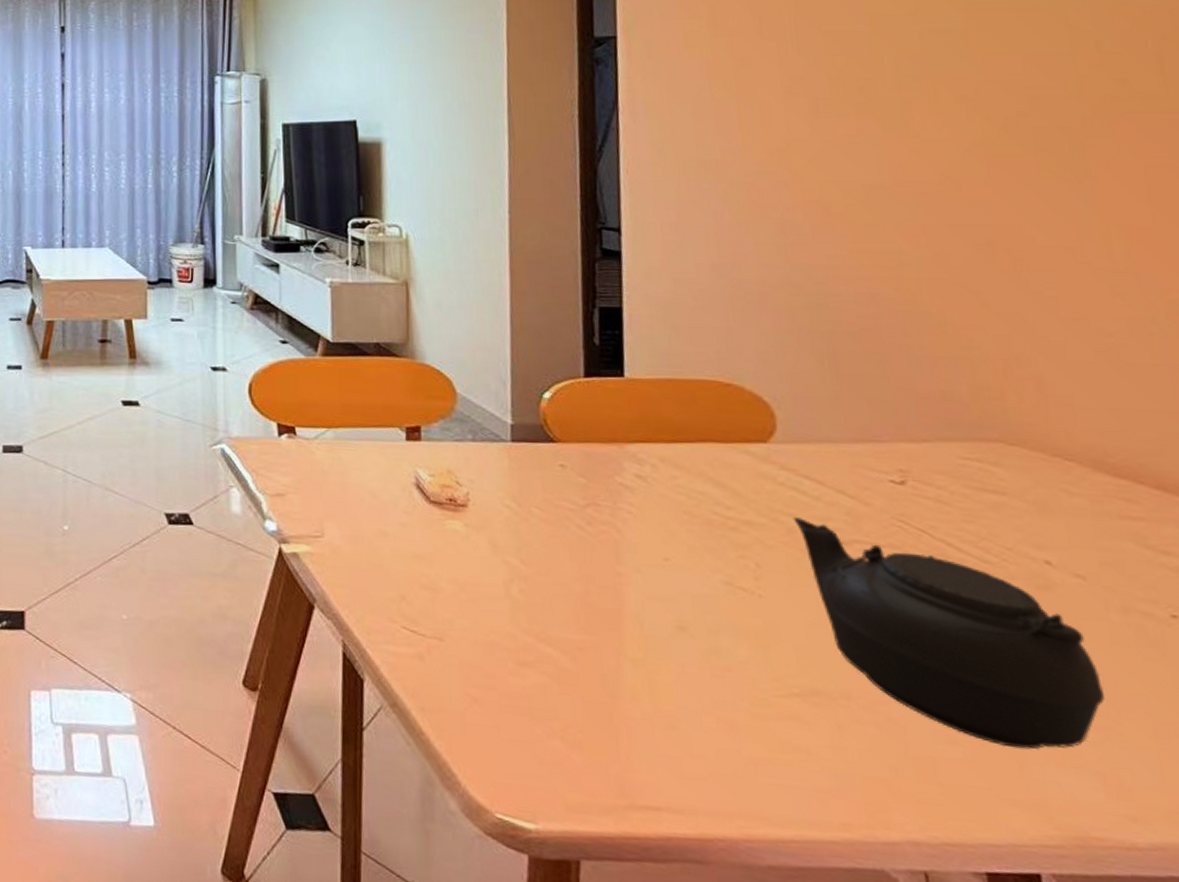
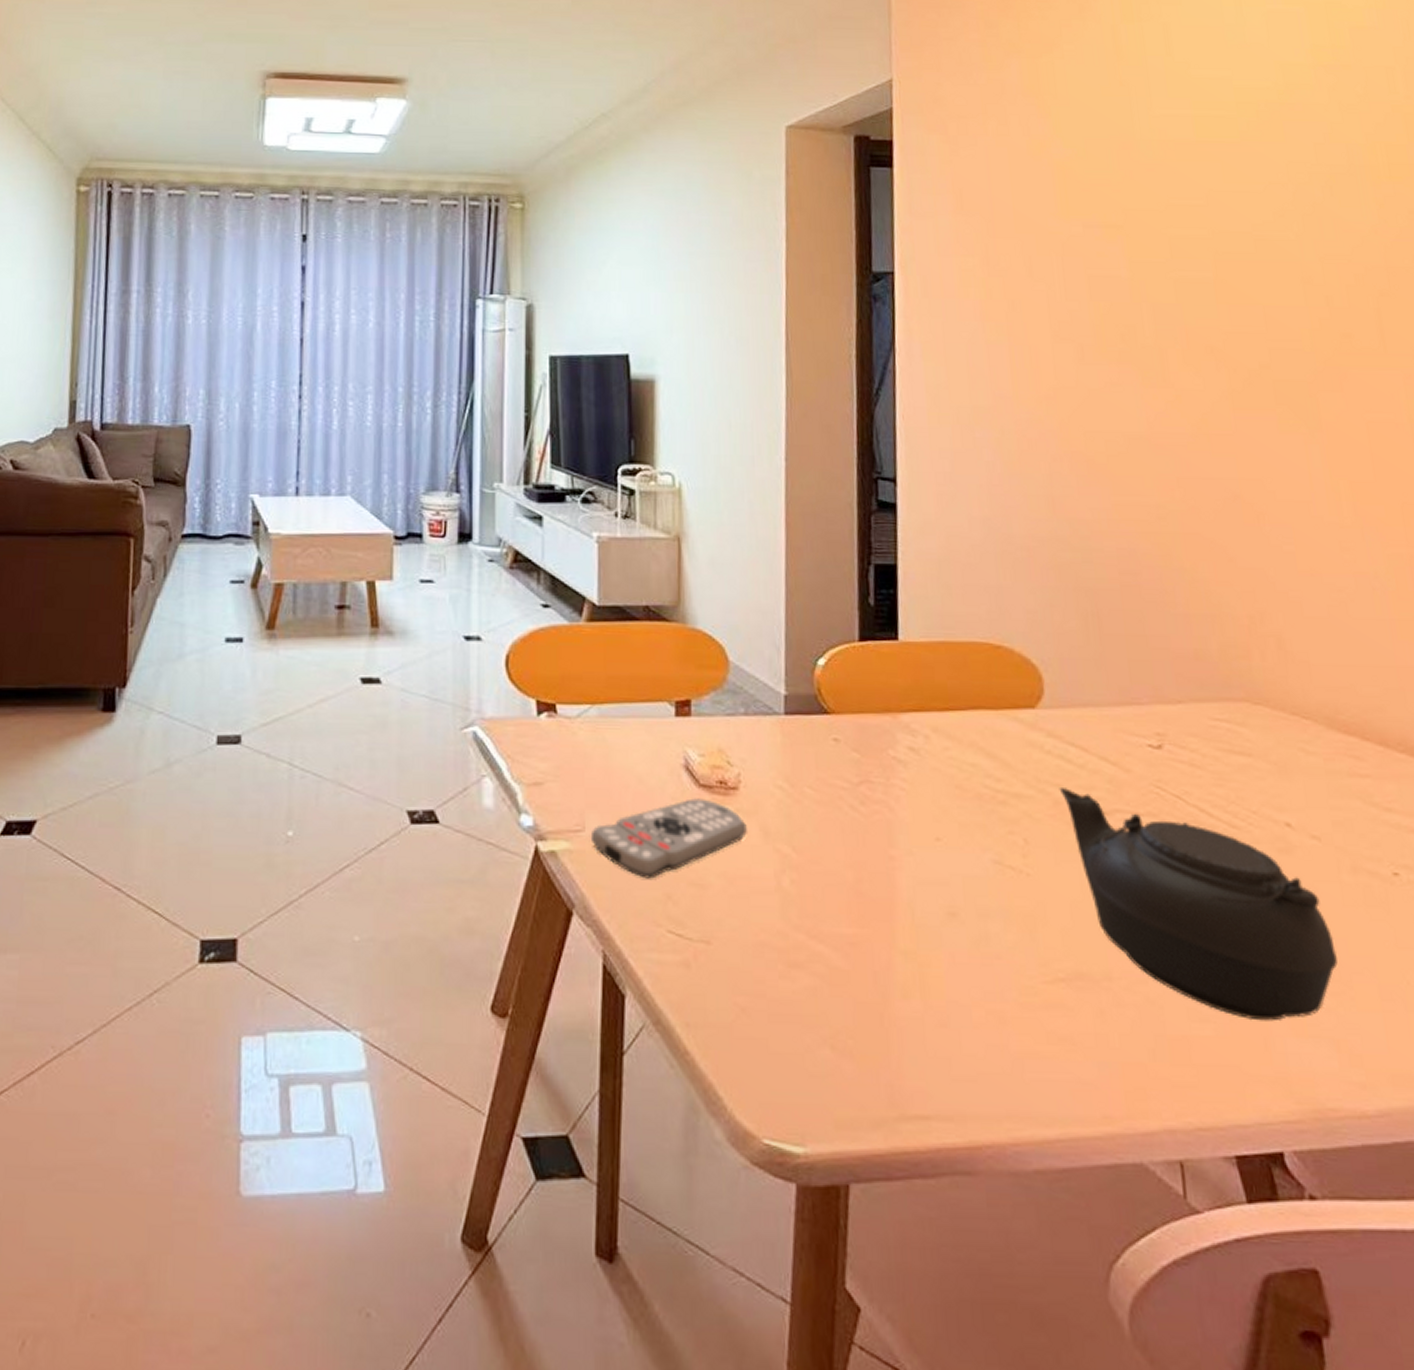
remote control: none [329,513,476,581] -> present [590,798,747,879]

